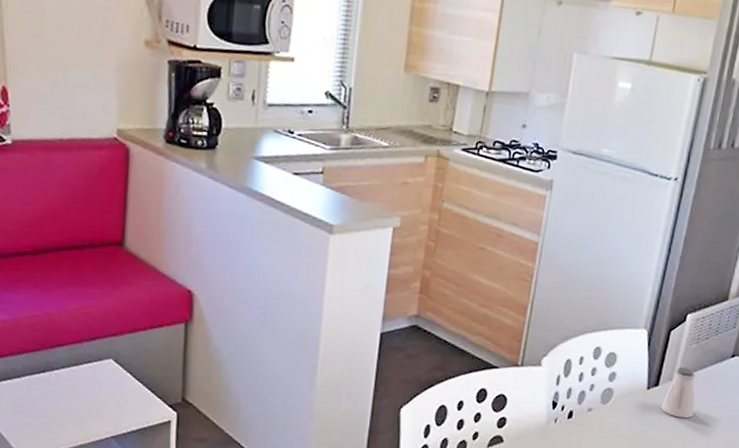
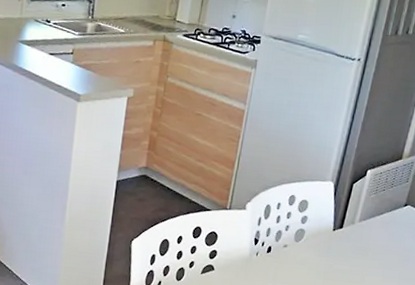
saltshaker: present [661,367,696,419] -> none [344,213,374,256]

